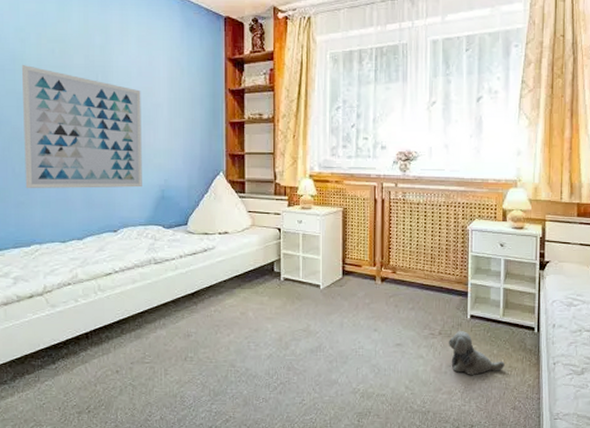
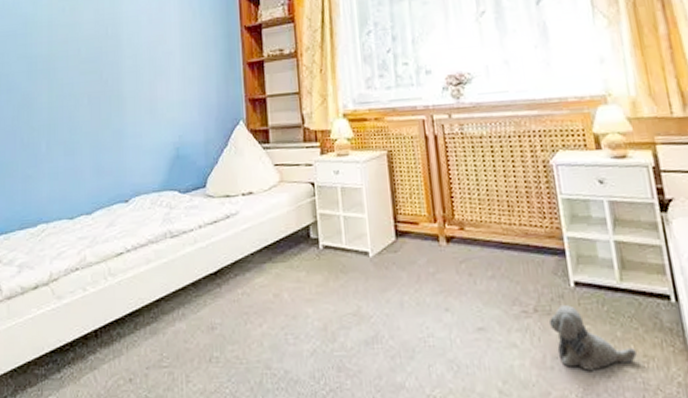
wall art: present [21,65,142,189] -> none [32,27,155,161]

